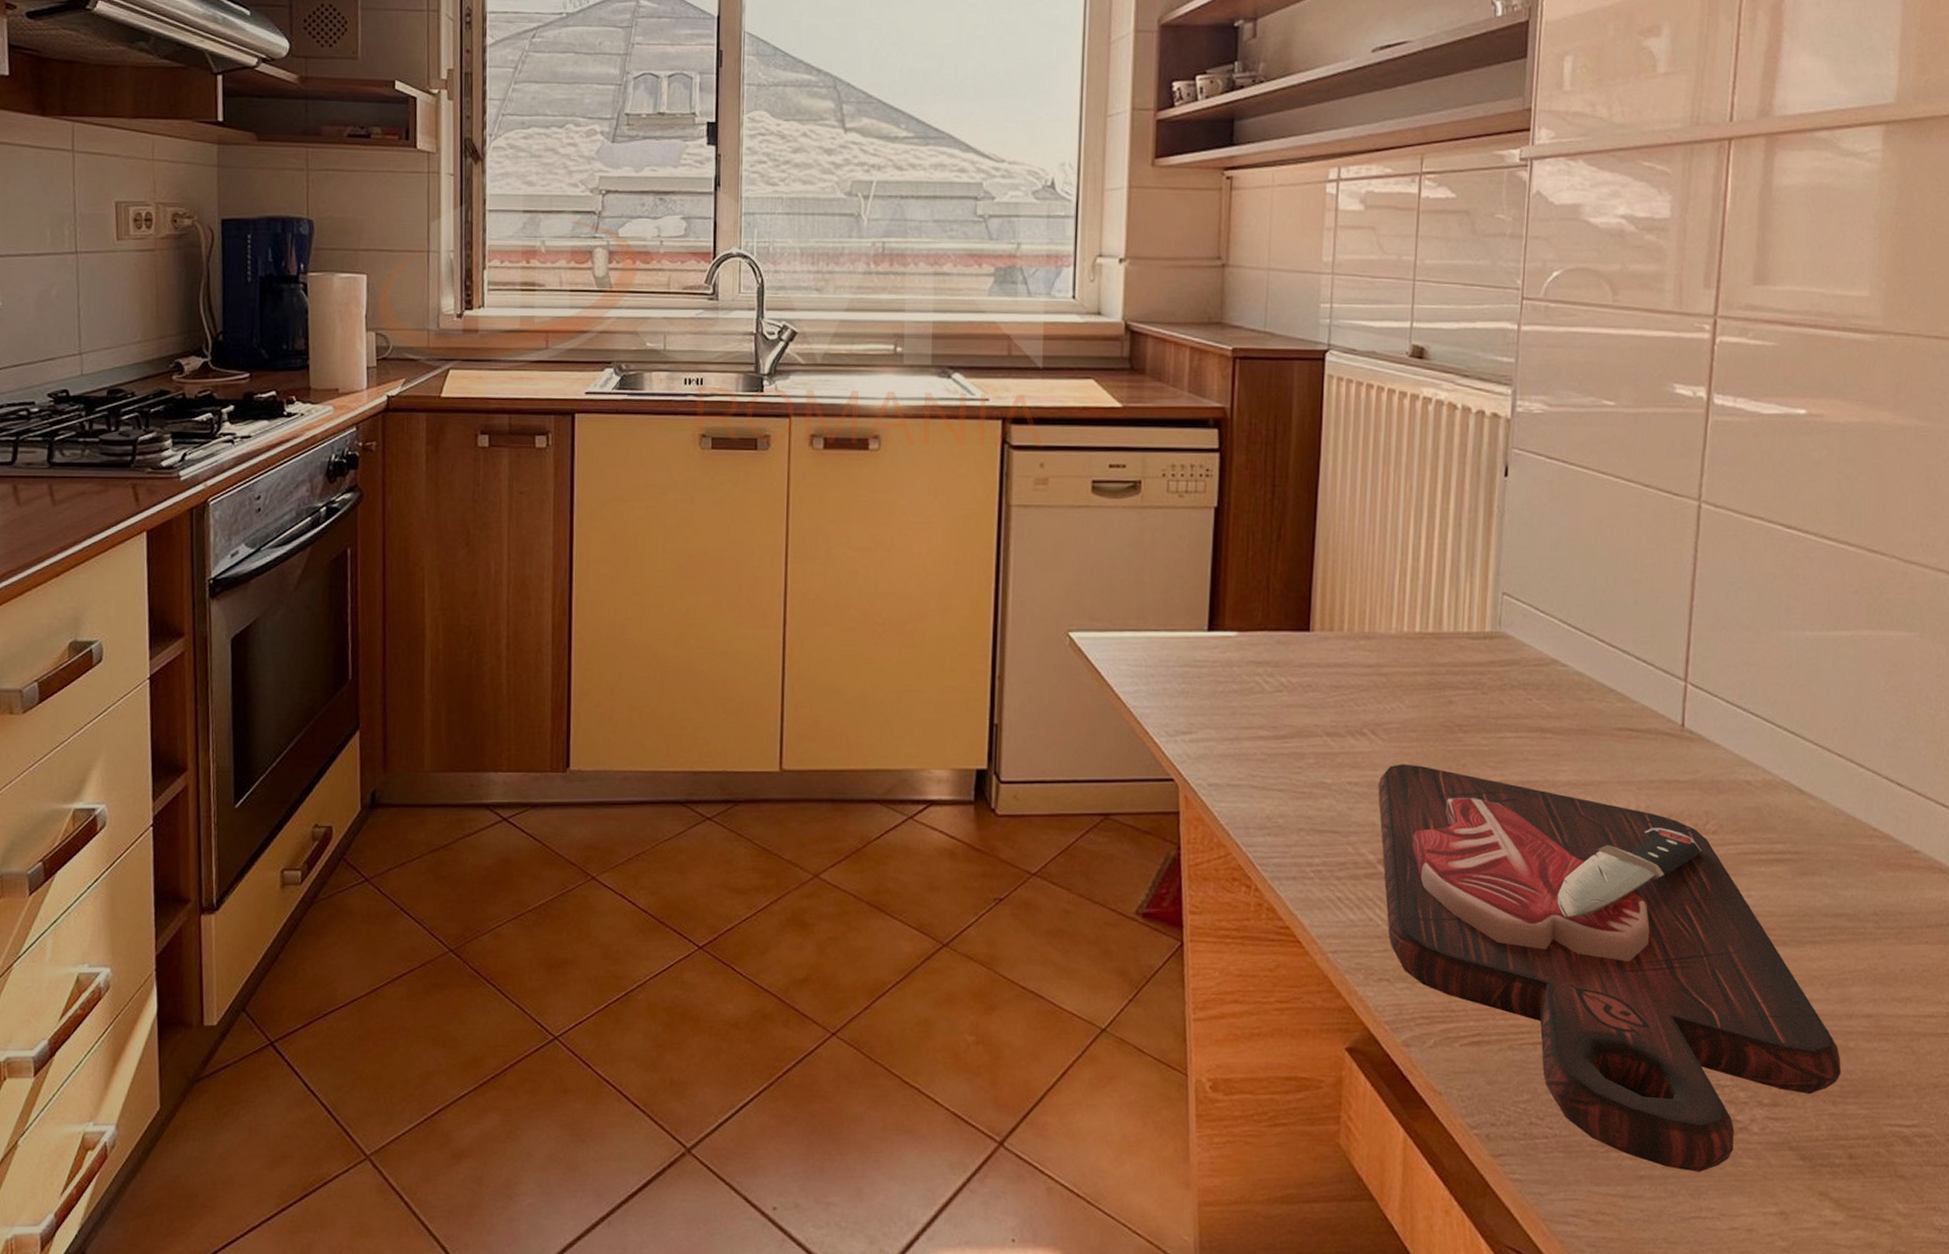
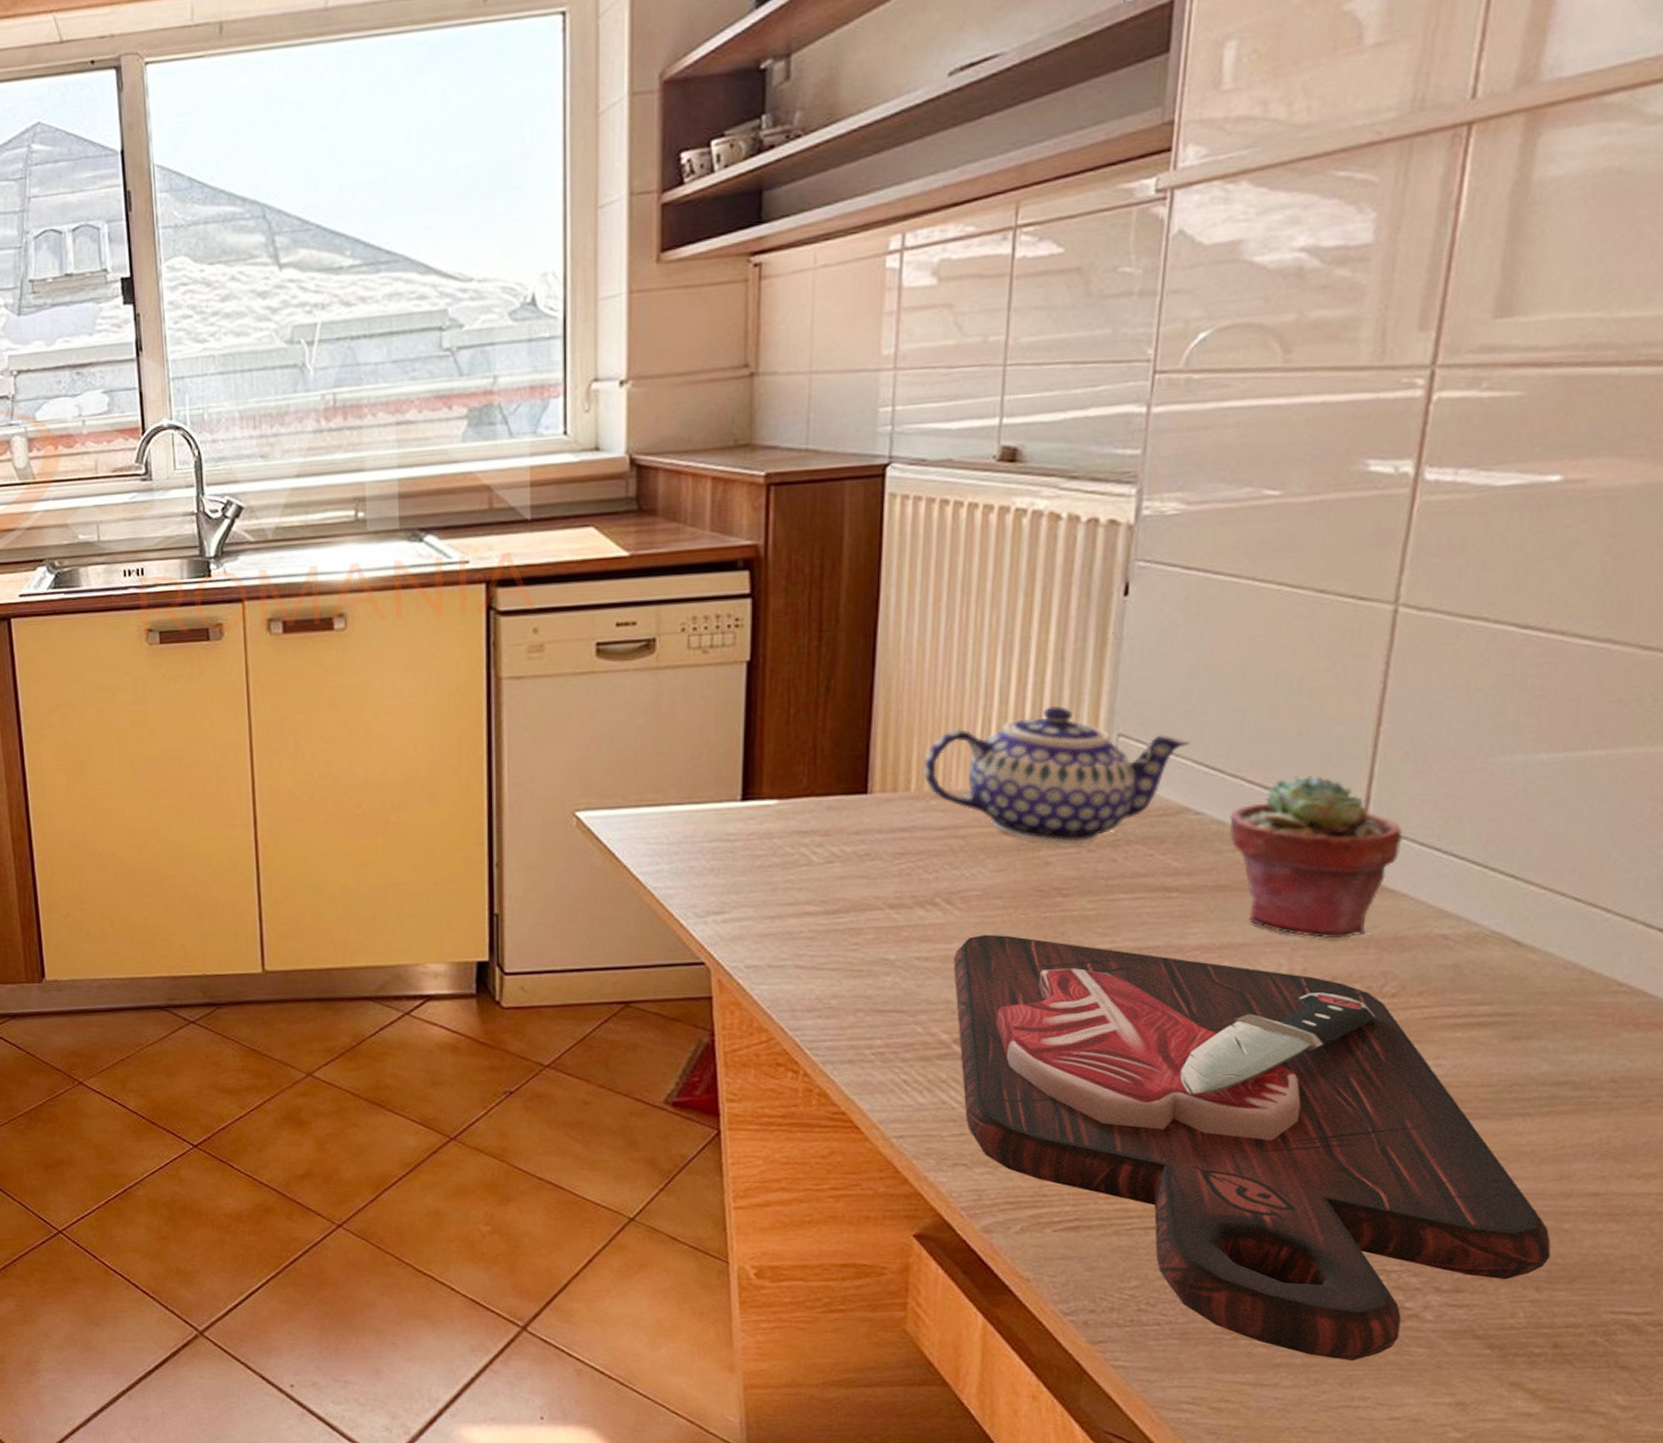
teapot: none [1353,565,1556,687] -> present [922,706,1190,845]
potted succulent: none [1587,638,1714,781] -> present [1229,775,1403,939]

